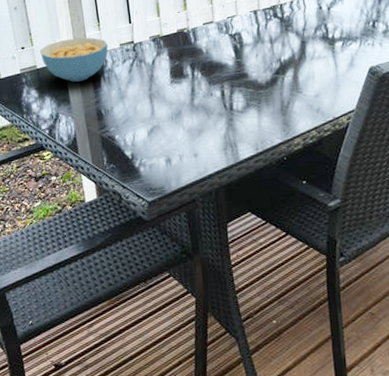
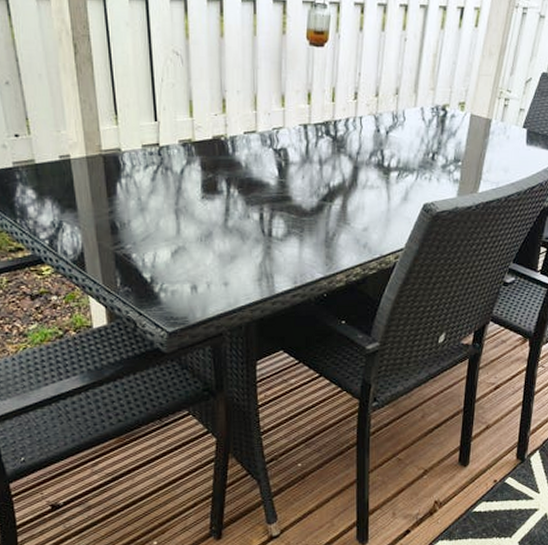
cereal bowl: present [39,37,108,82] -> none [38,131,127,185]

